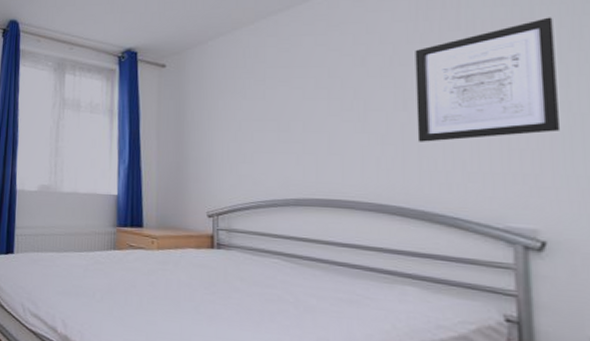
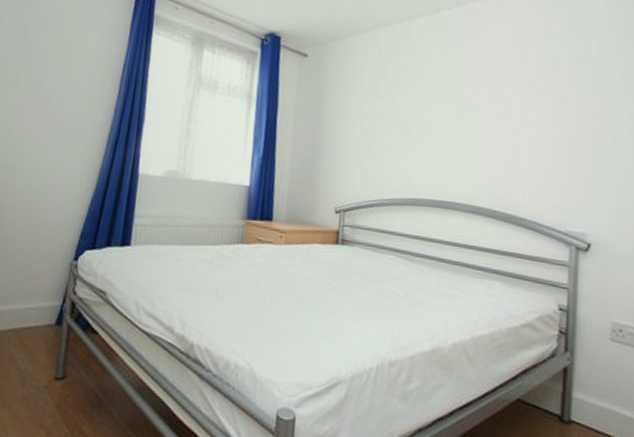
wall art: present [415,17,561,142] -> none [511,57,611,154]

